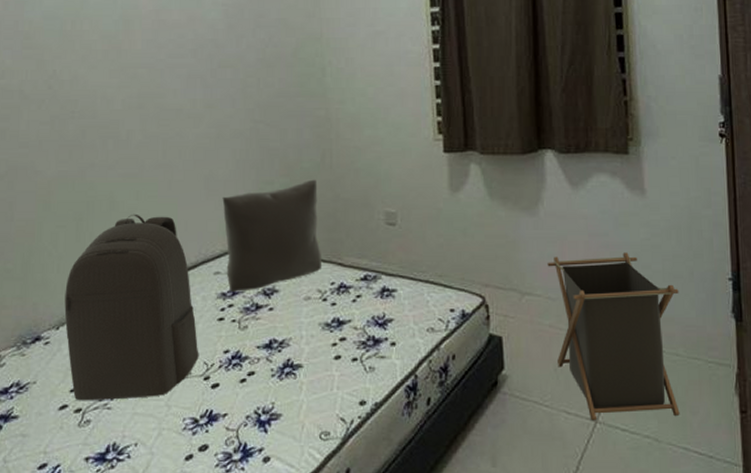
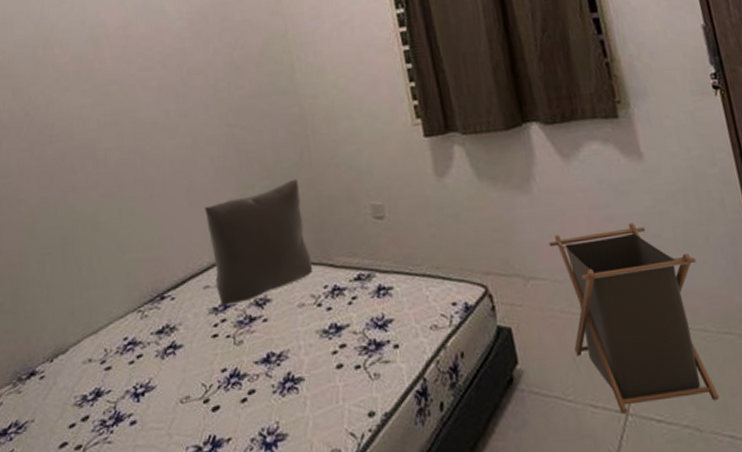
backpack: present [64,214,199,401] -> none [56,232,197,437]

